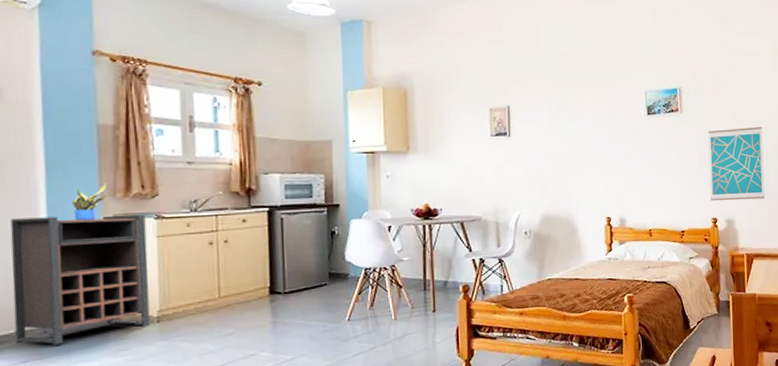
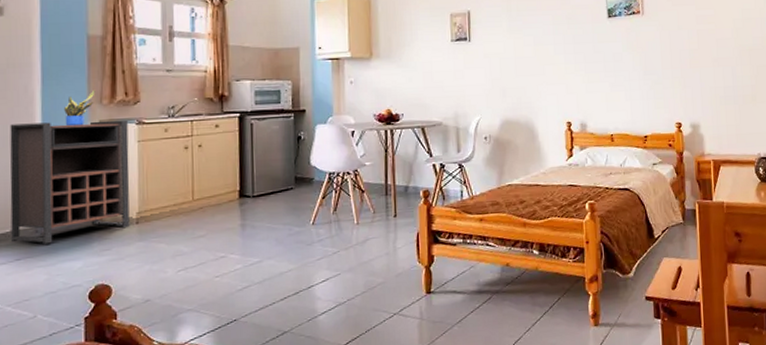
wall art: present [708,126,765,201] -> none [671,27,733,105]

